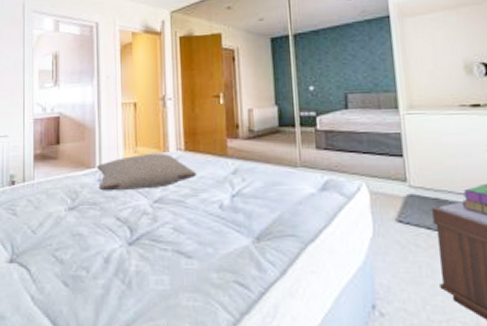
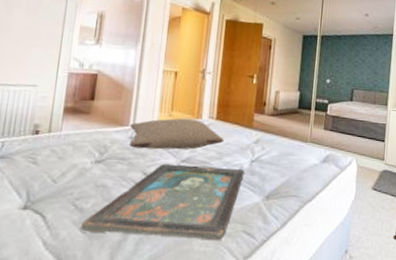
decorative tray: none [63,206,226,294] -> present [81,163,245,241]

